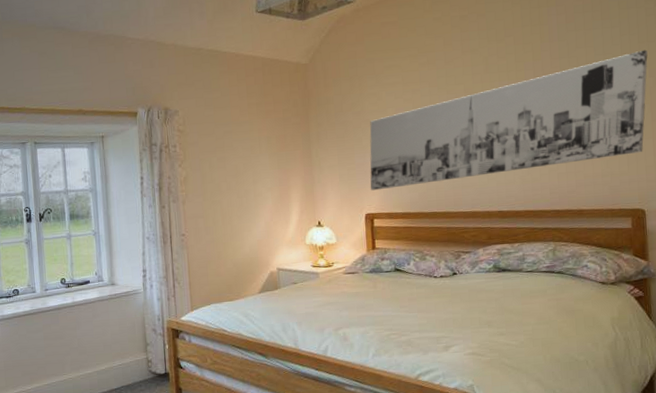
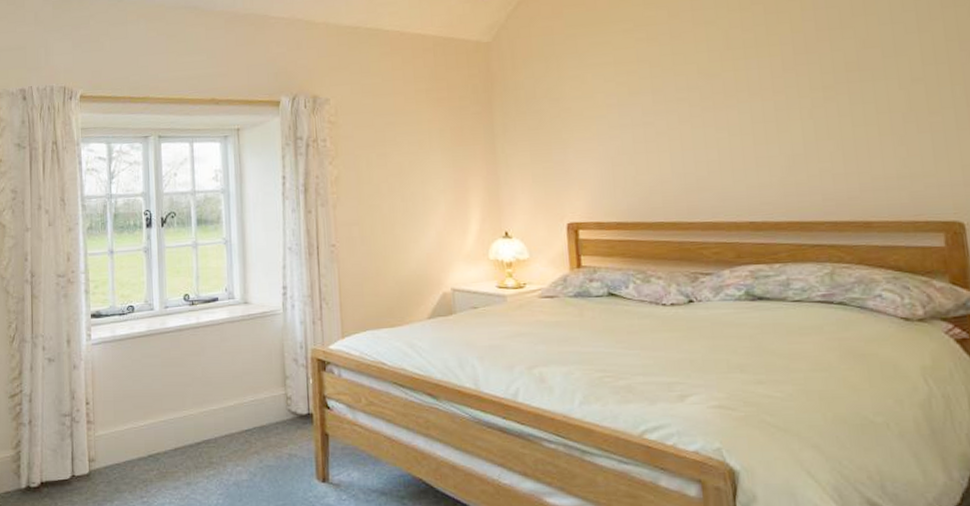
wall art: present [369,49,648,191] -> none [571,16,957,195]

